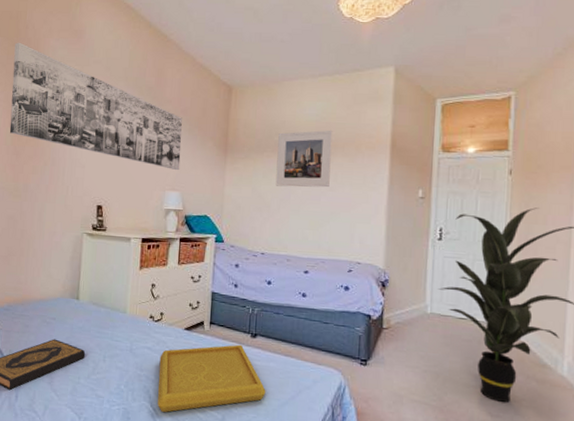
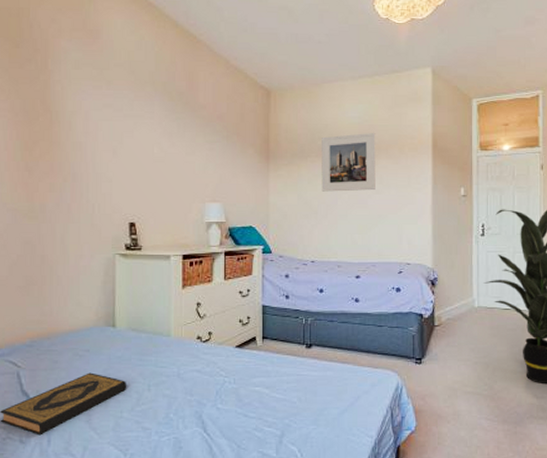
wall art: present [9,42,182,170] -> none [17,43,220,180]
serving tray: present [157,344,266,413] -> none [210,357,325,437]

